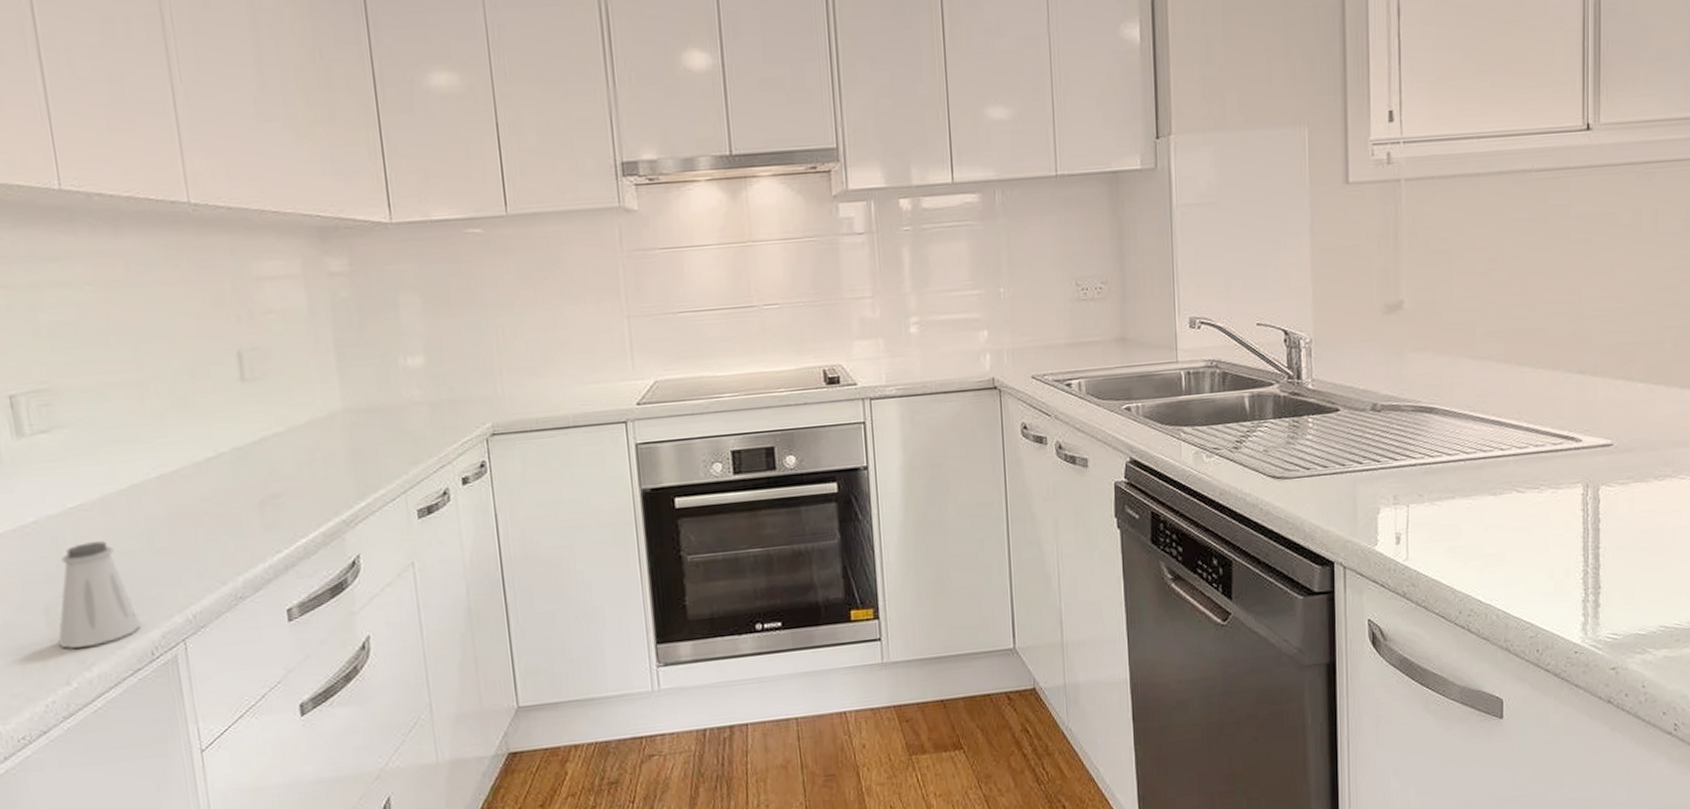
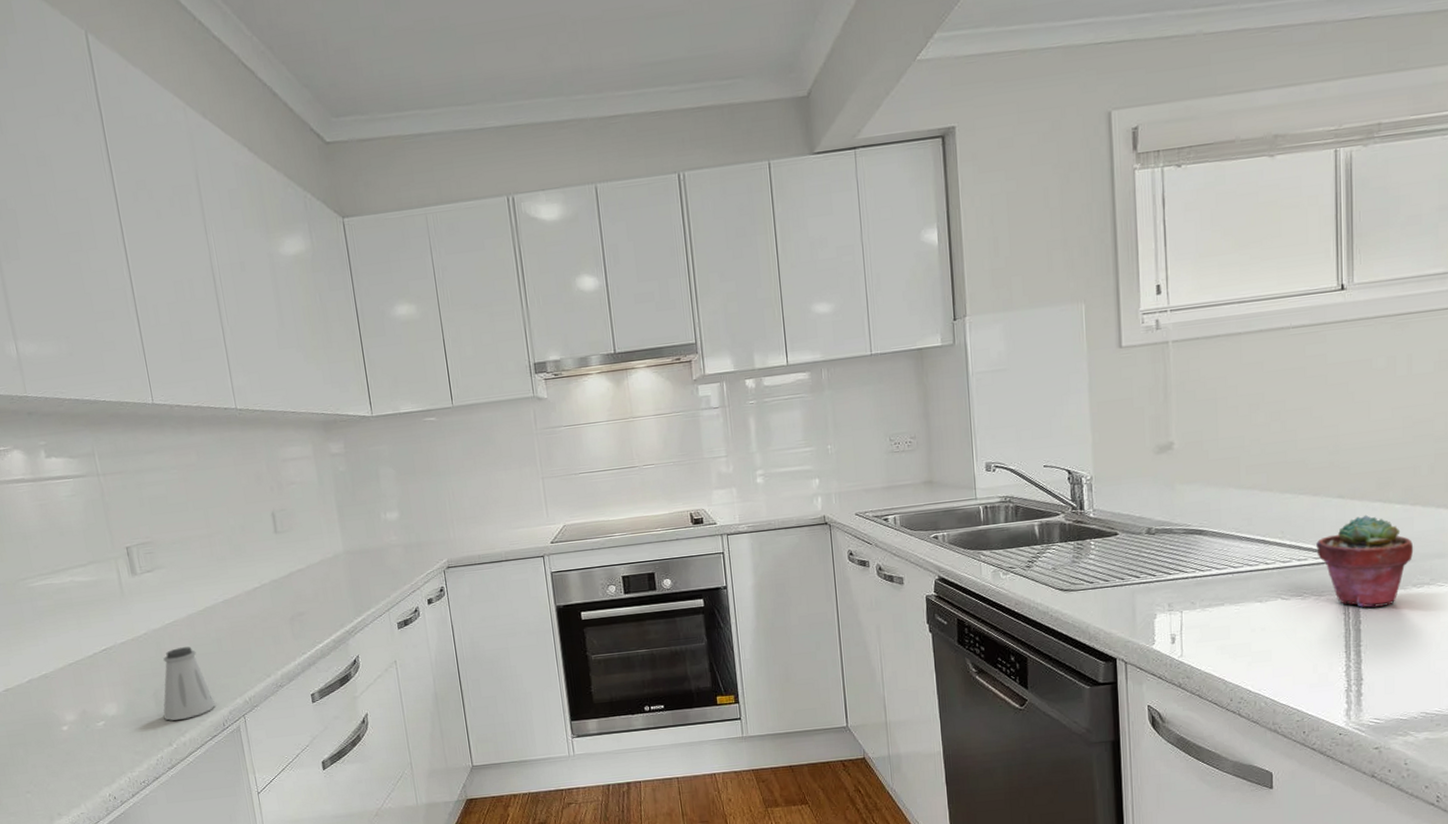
potted succulent: none [1555,394,1656,503] -> present [1316,514,1414,608]

